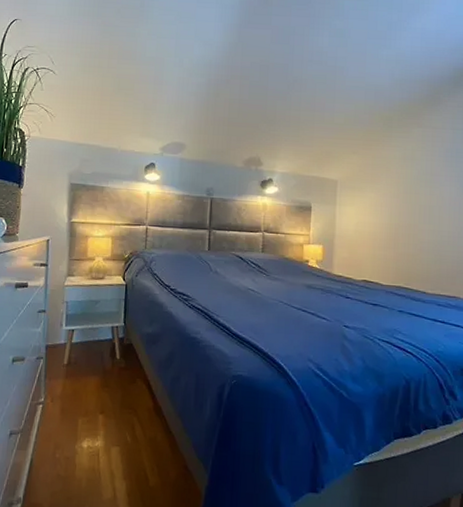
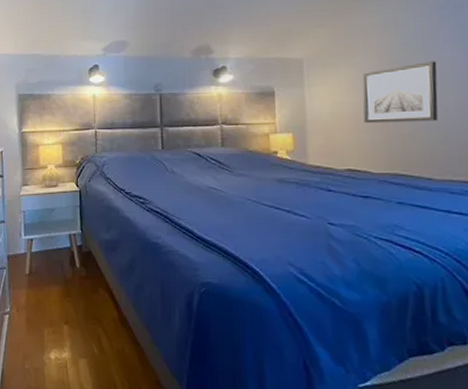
wall art: none [380,194,439,245] -> present [362,61,438,123]

